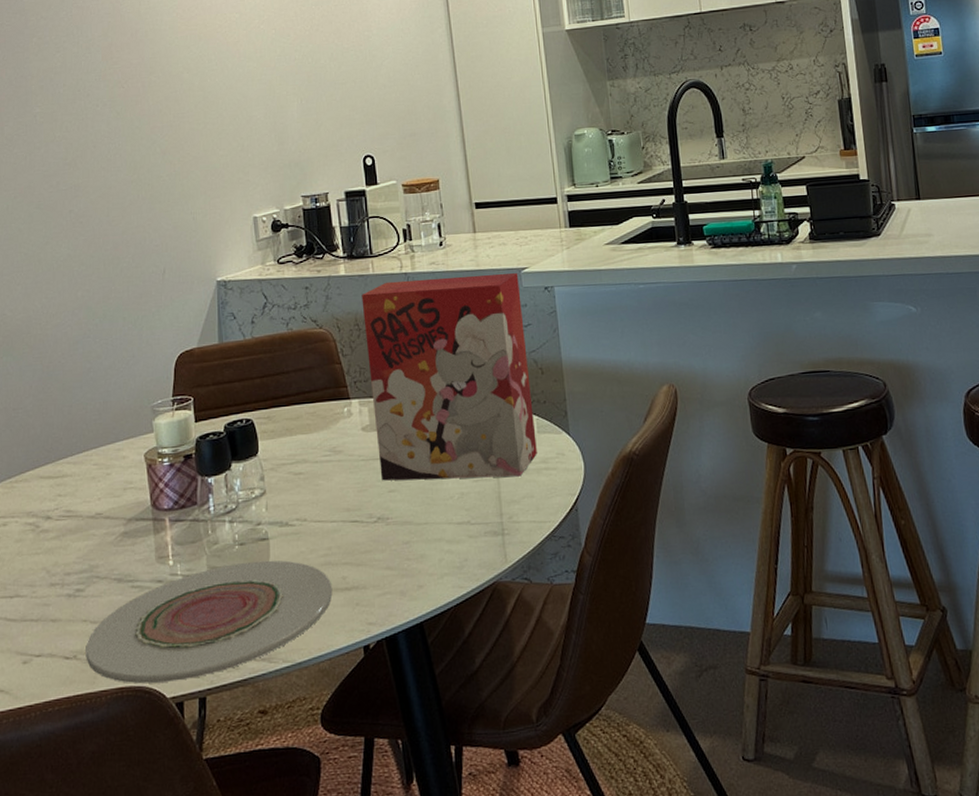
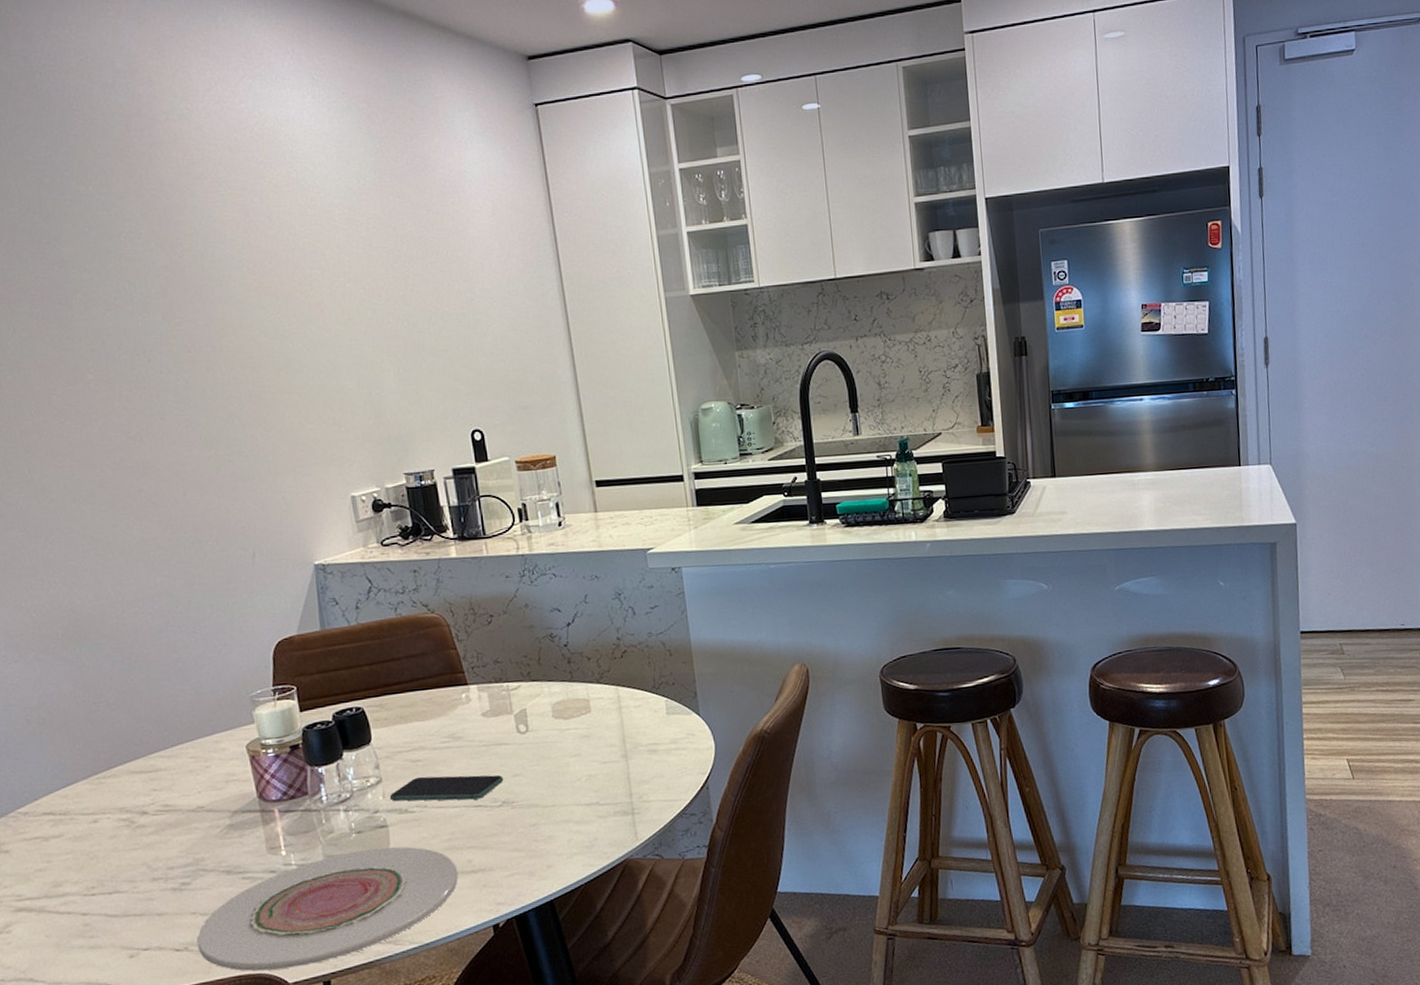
smartphone: none [272,489,380,515] -> present [389,775,504,802]
cereal box: present [361,272,537,481] -> none [475,553,667,766]

